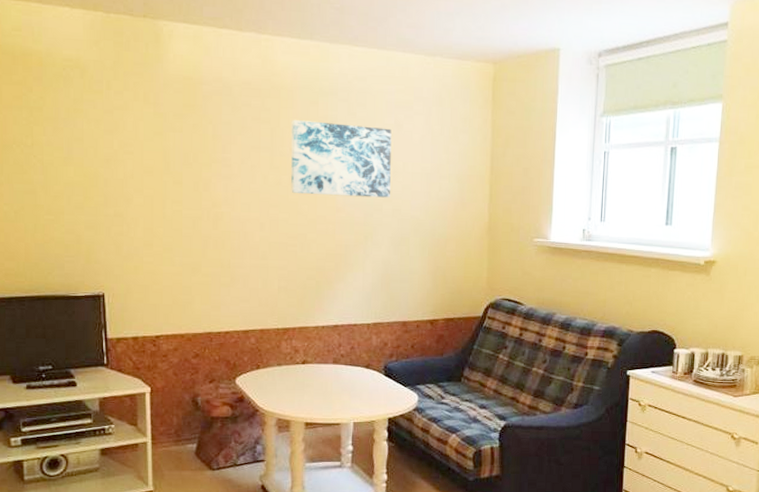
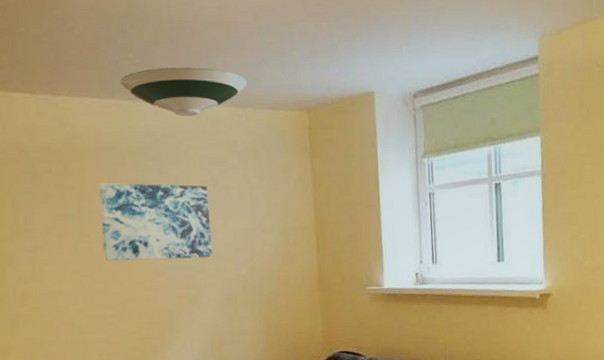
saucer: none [319,12,439,62] -> present [119,67,248,117]

